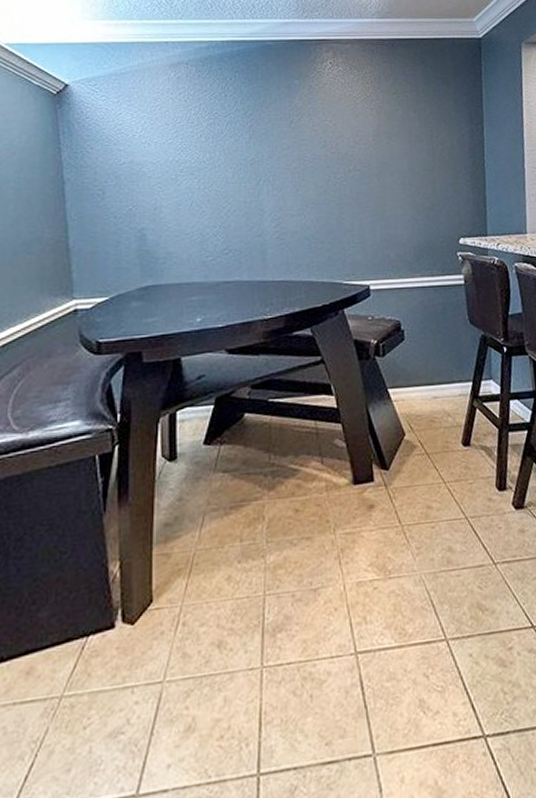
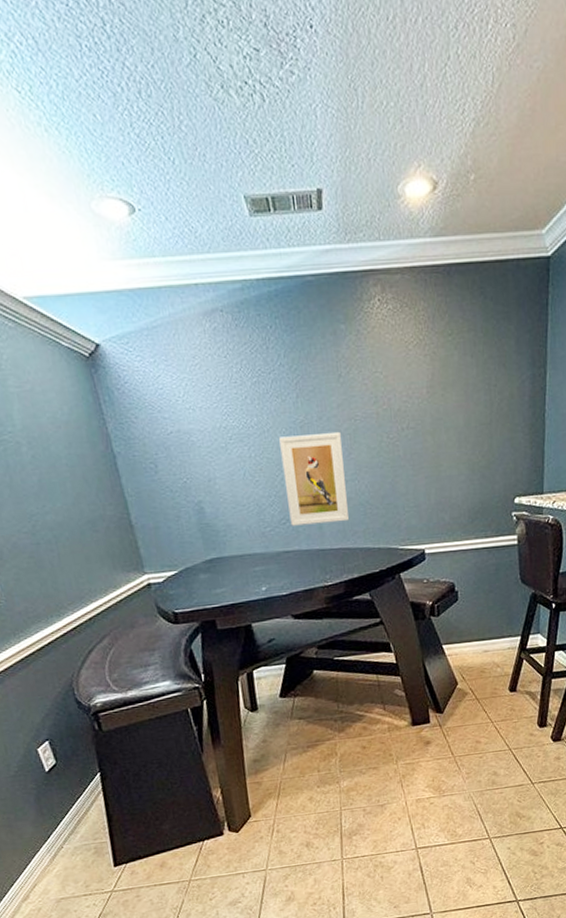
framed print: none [229,170,293,257] -> present [279,431,349,526]

